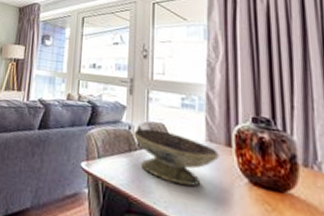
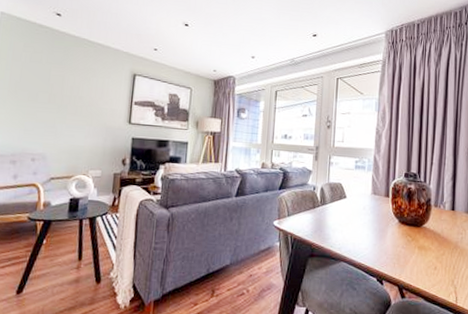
decorative bowl: present [132,128,219,187] -> none [316,188,380,231]

